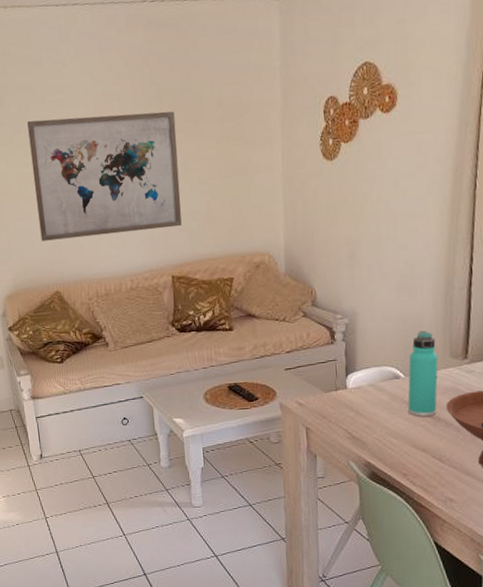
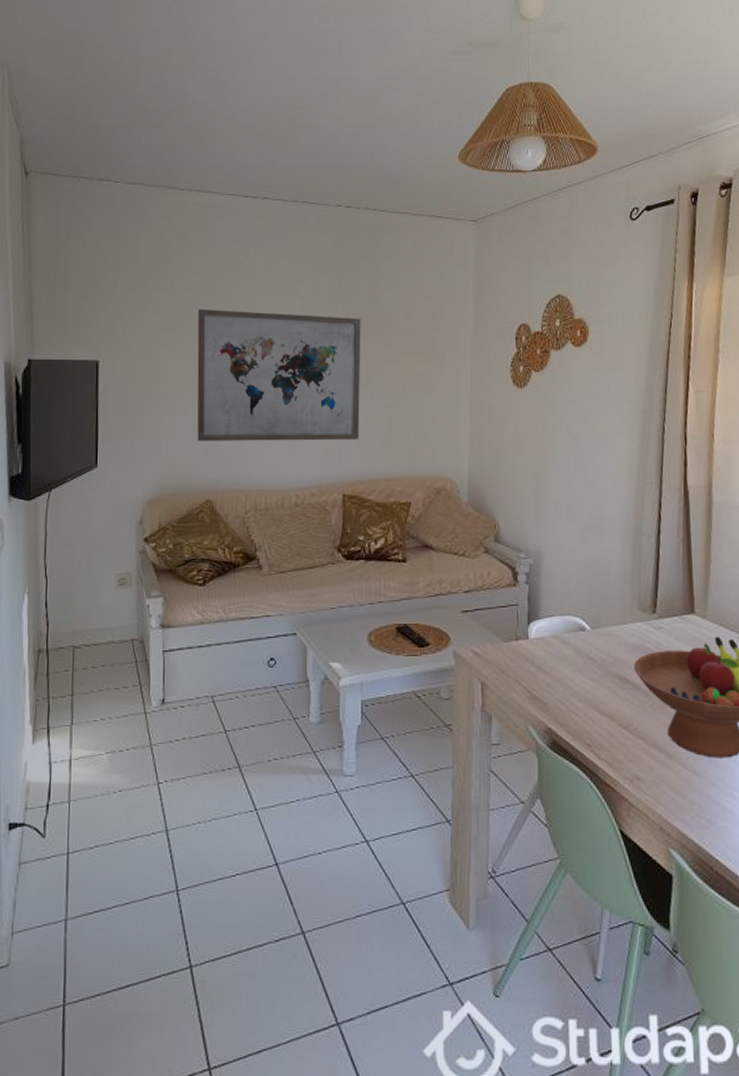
thermos bottle: present [408,330,438,417] -> none [593,578,626,677]

